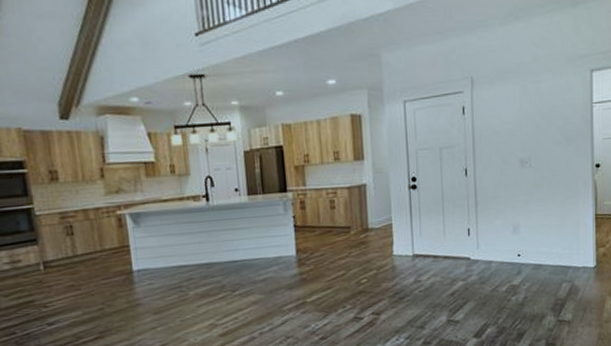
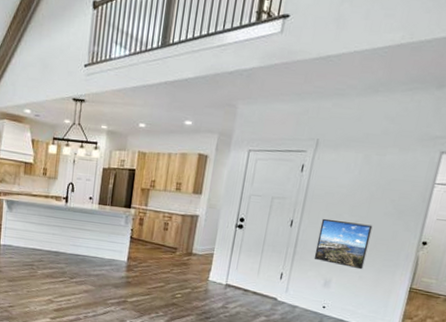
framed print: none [495,157,547,207] -> present [313,218,373,270]

